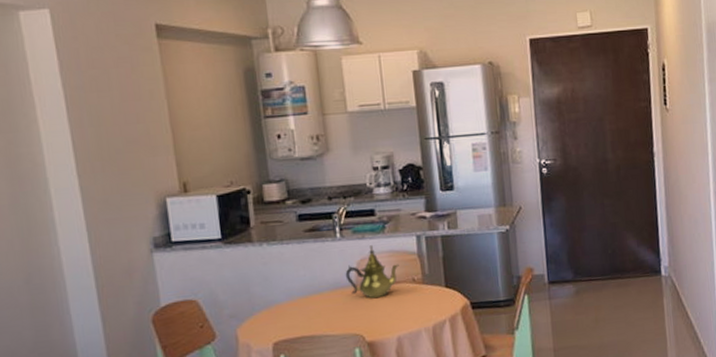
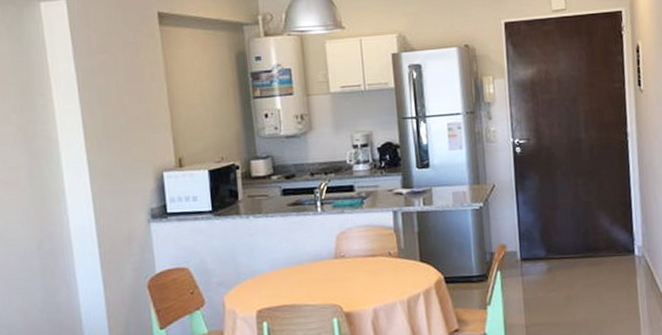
teapot: present [345,245,399,299] -> none [325,219,376,271]

